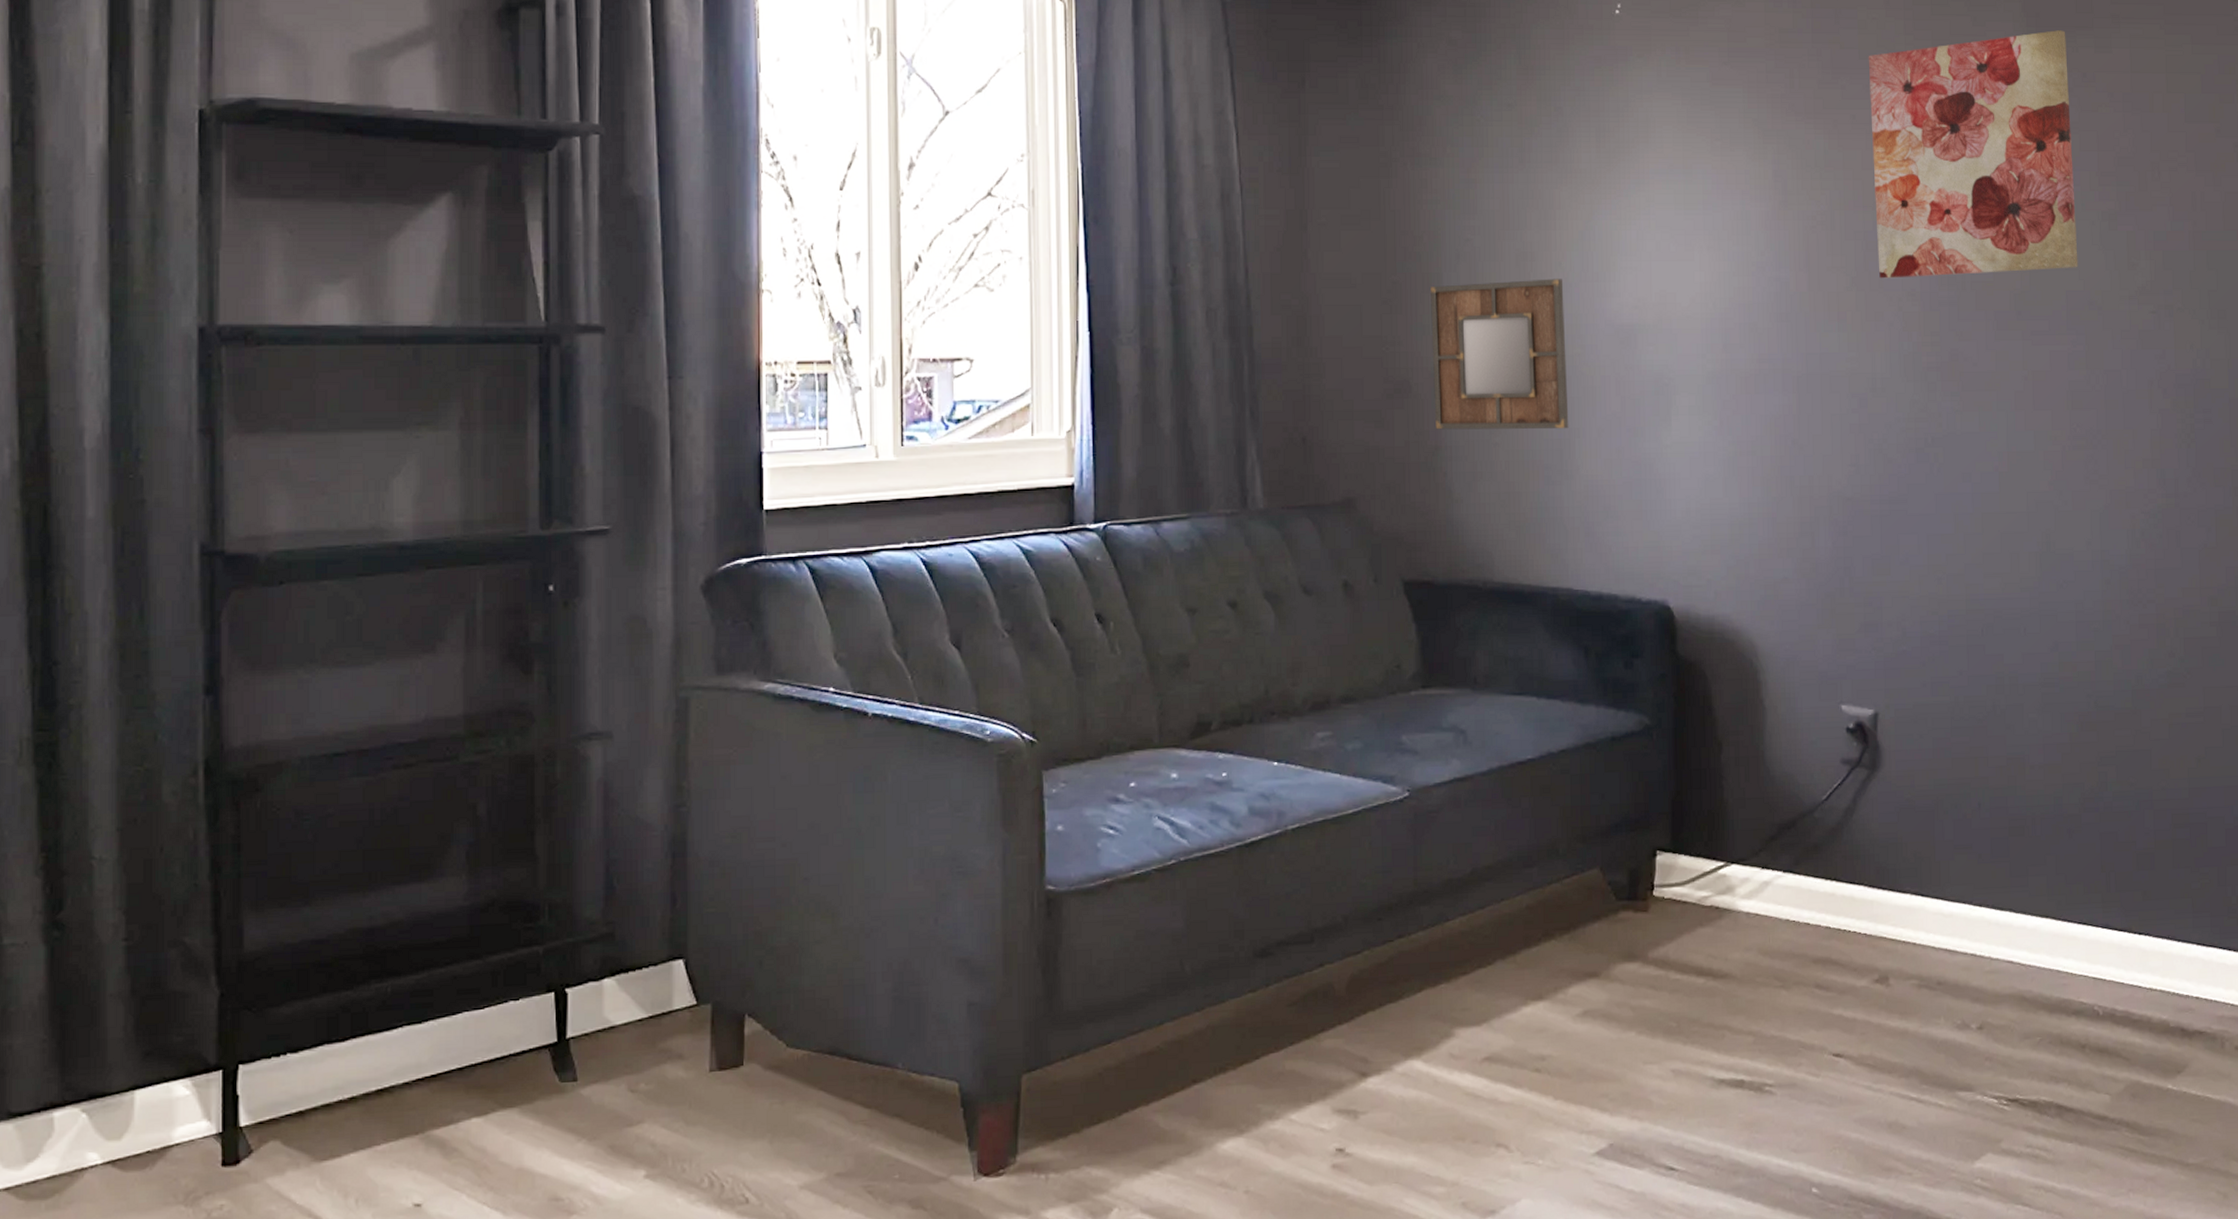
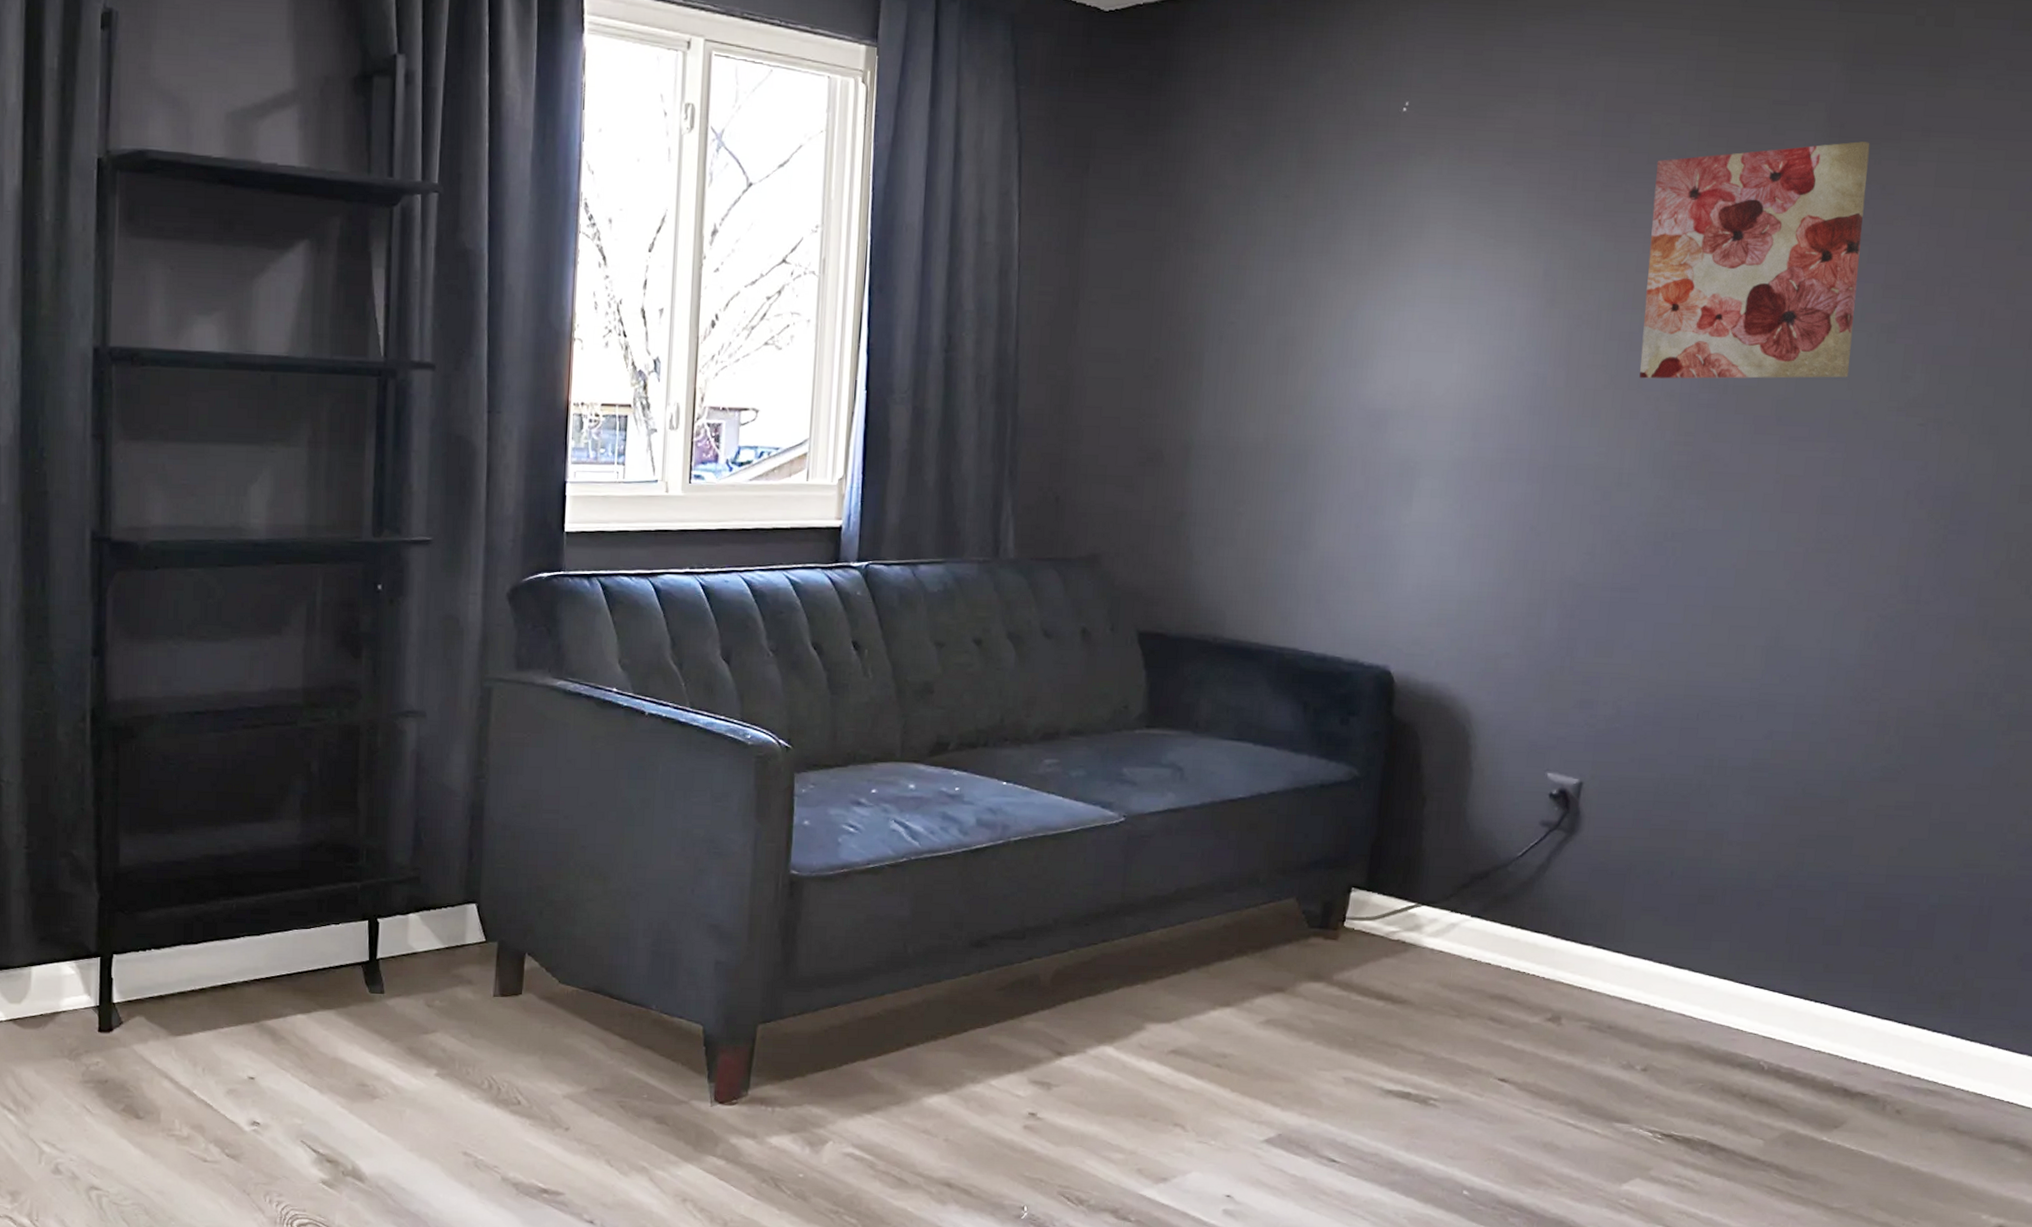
home mirror: present [1431,279,1569,430] -> none [1183,363,1321,504]

